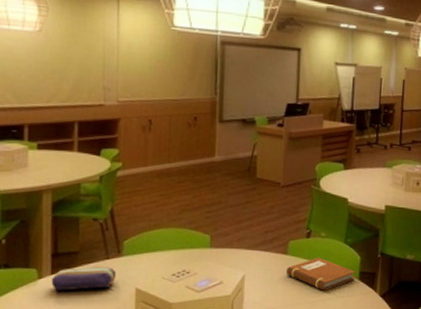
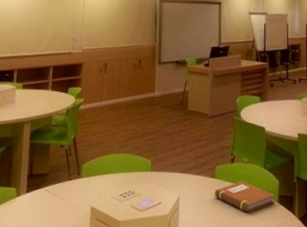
pencil case: present [51,266,117,291] -> none [26,186,76,208]

